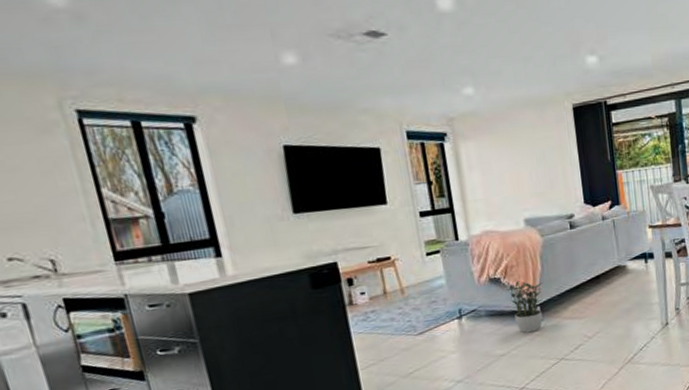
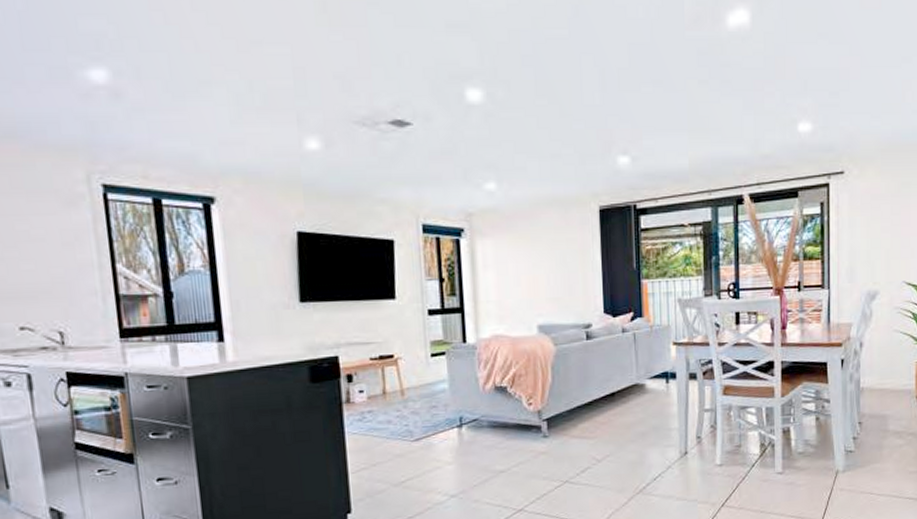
potted plant: present [505,281,543,334] -> none [511,392,552,450]

